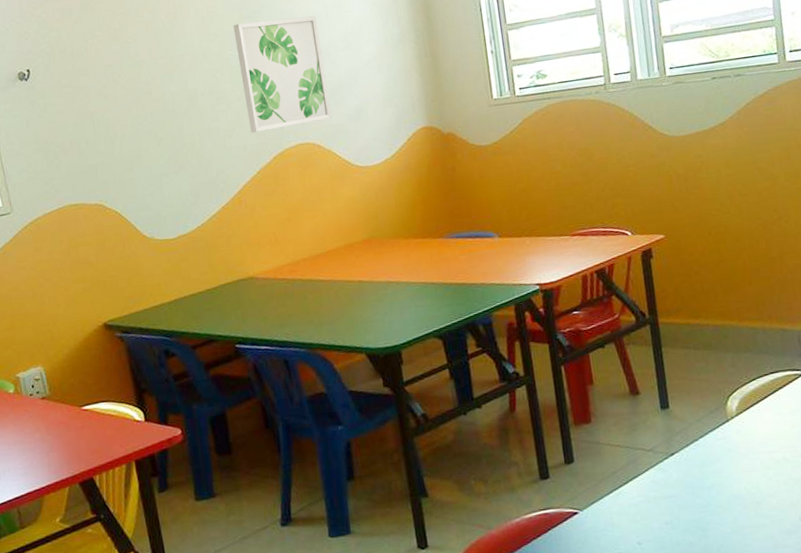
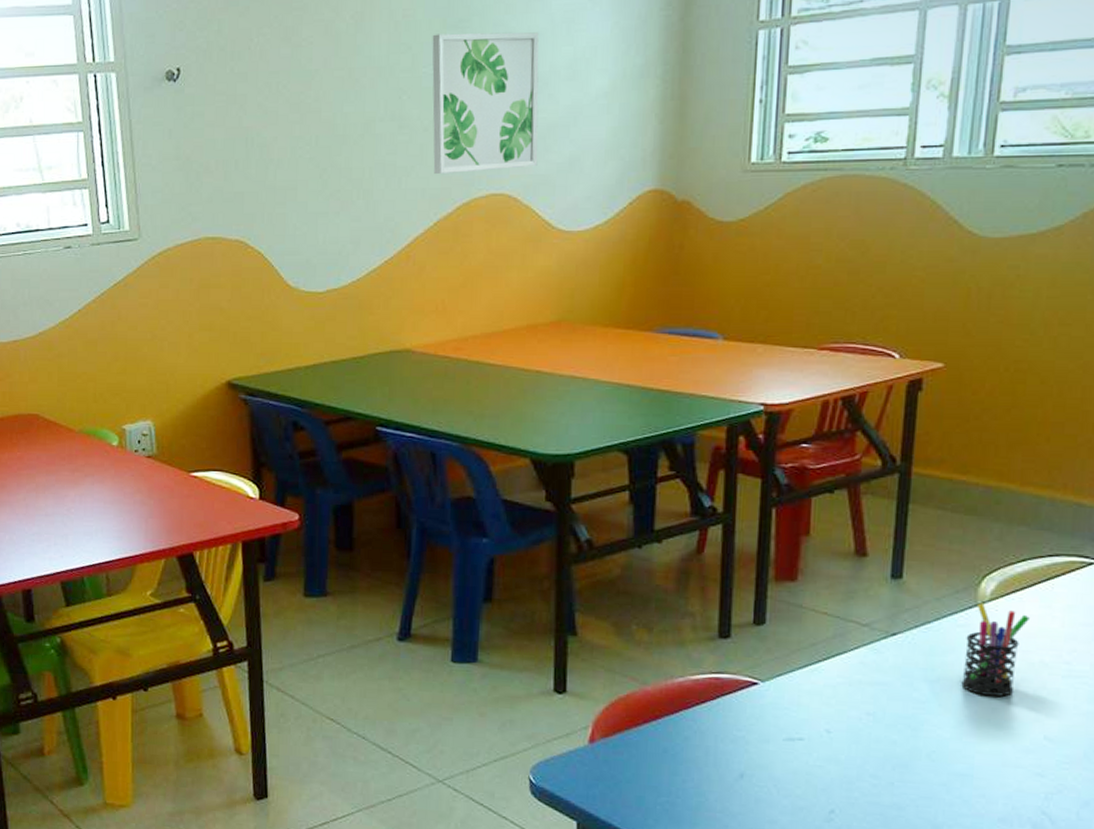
pen holder: none [725,418,769,493] -> present [961,603,1029,696]

